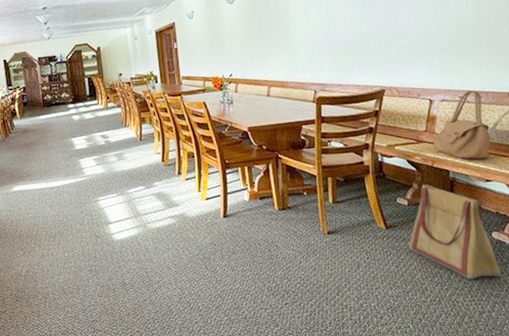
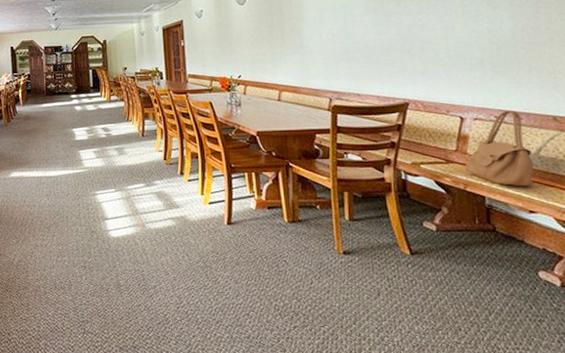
shopping bag: present [409,184,501,279] -> none [438,208,551,324]

